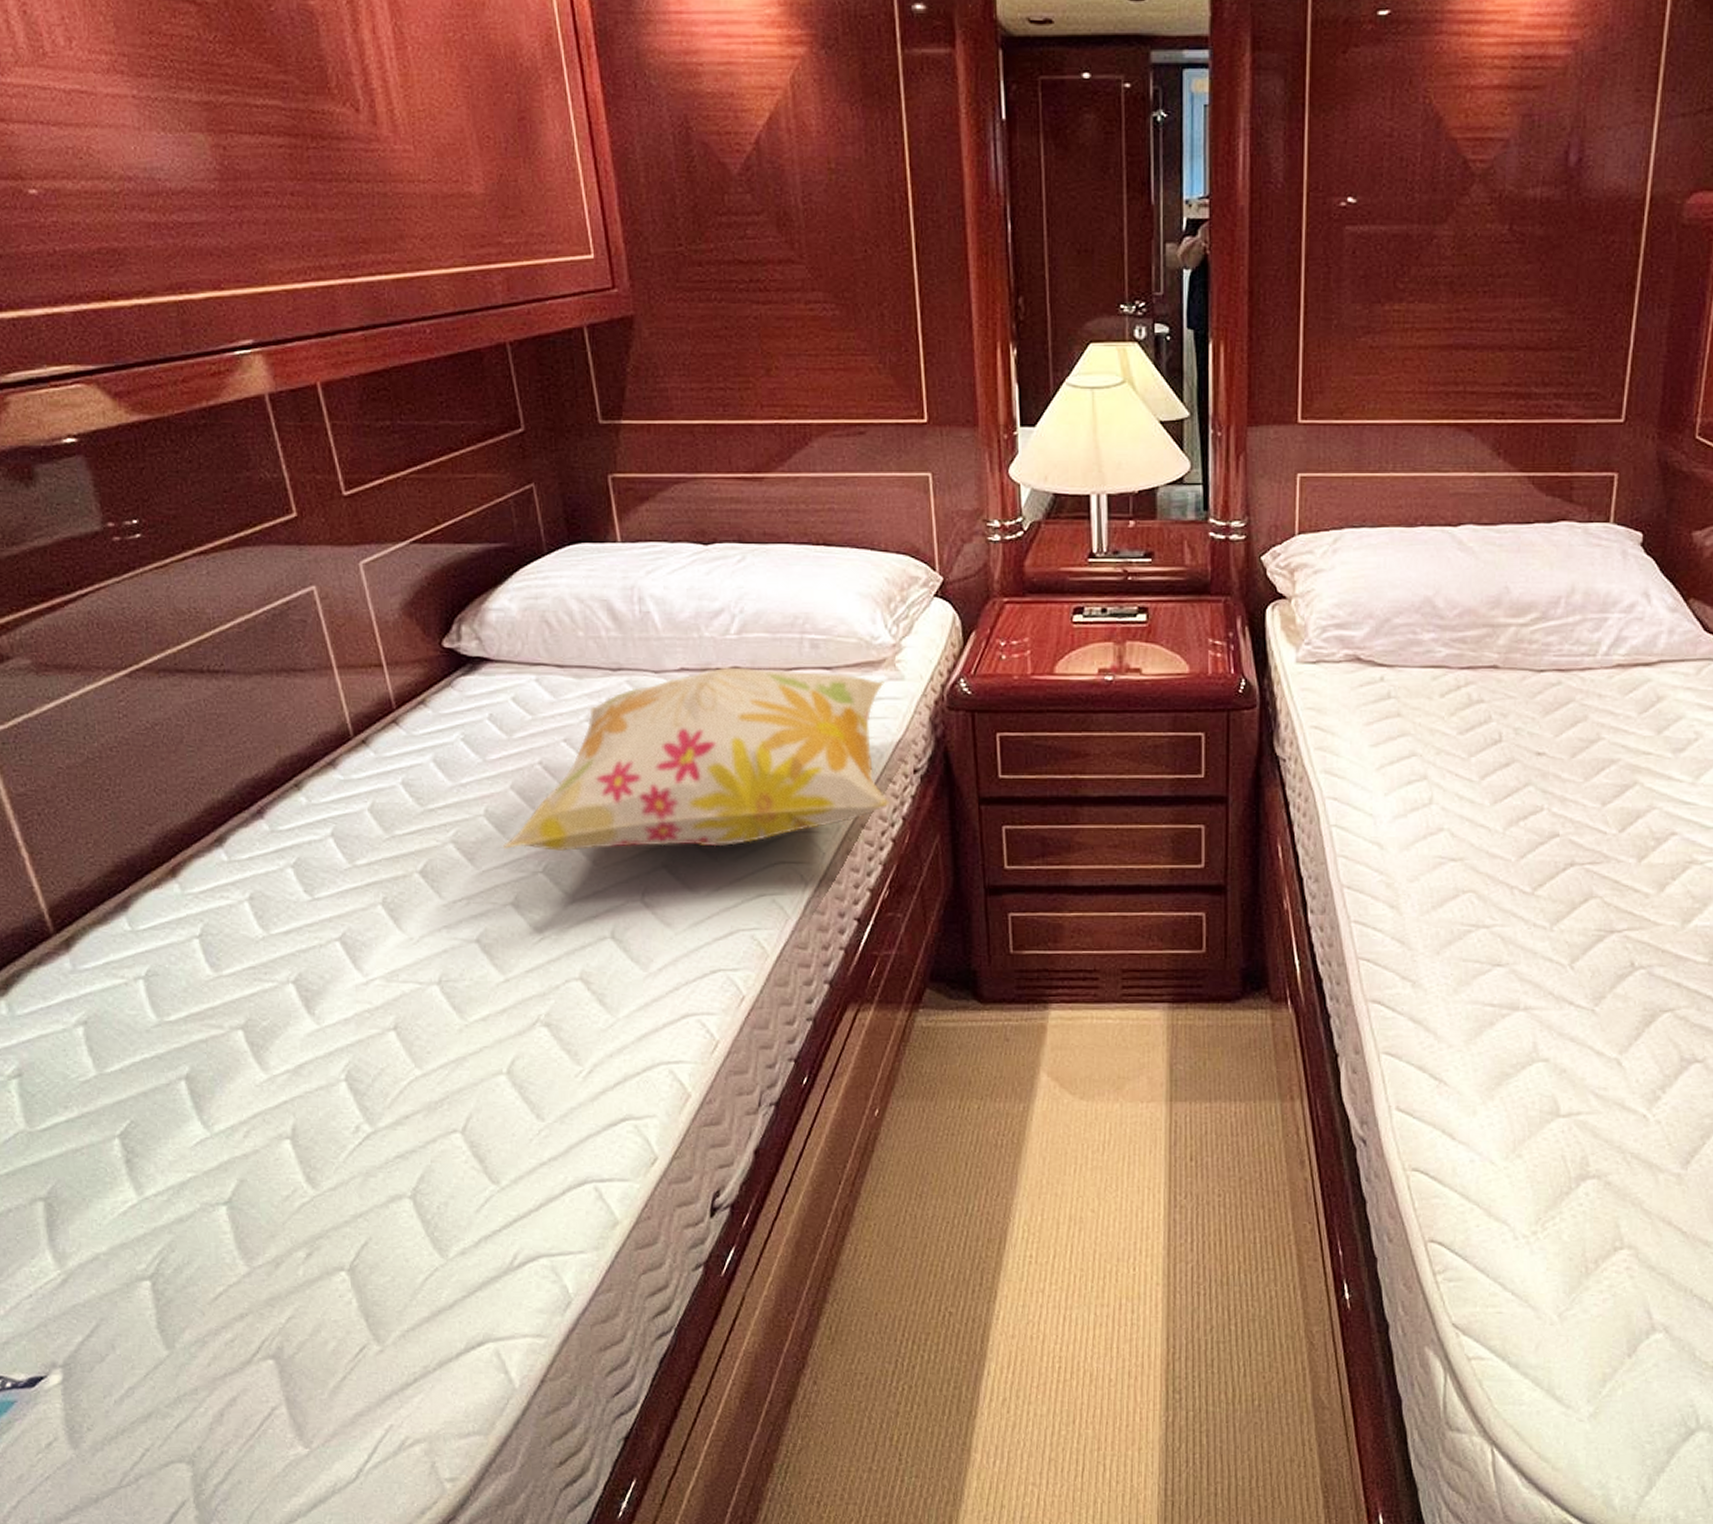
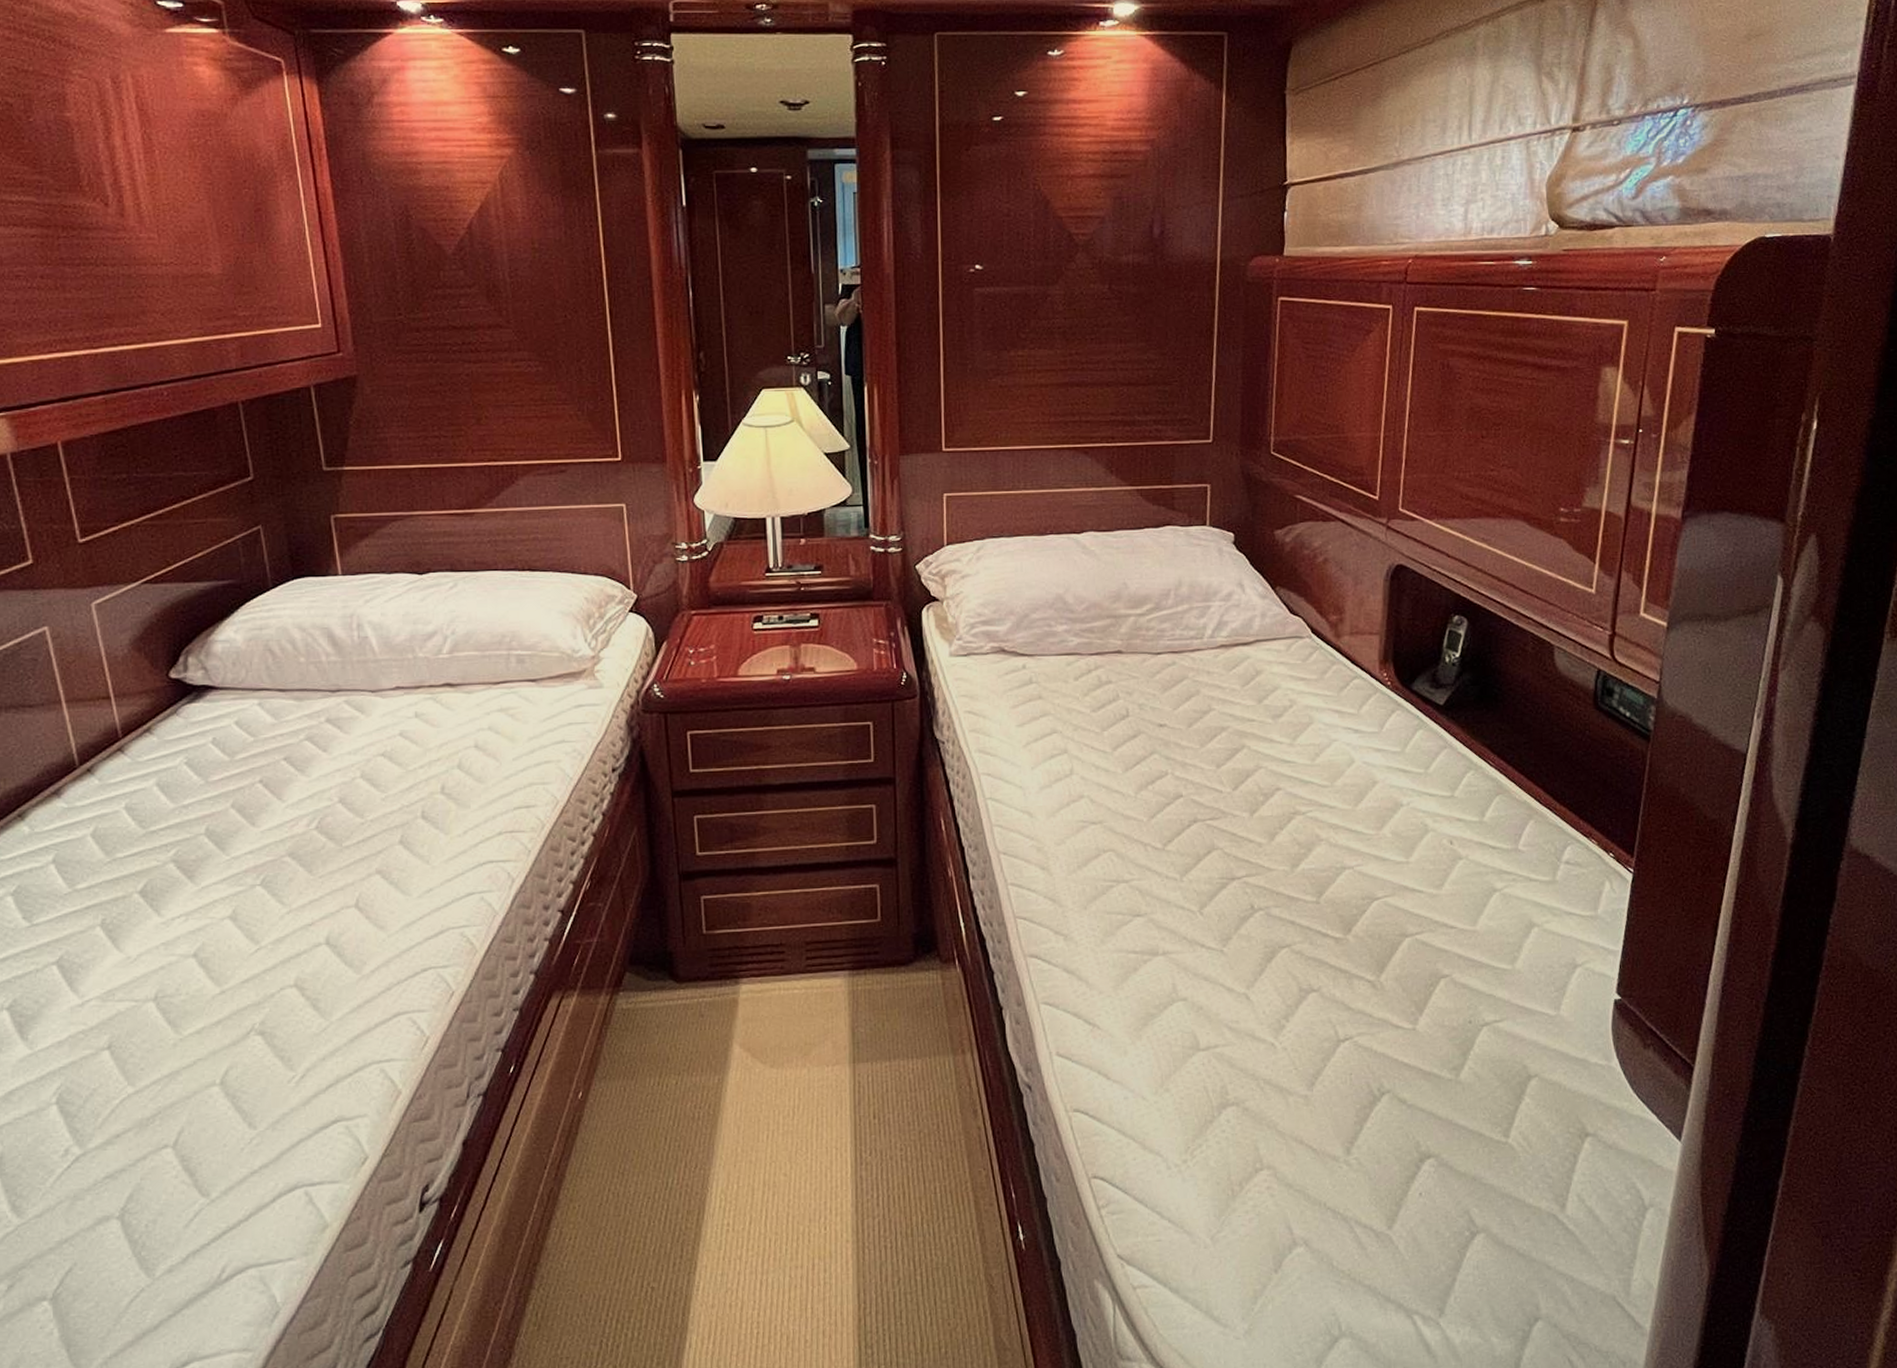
decorative pillow: present [502,667,889,852] -> none [221,683,590,865]

